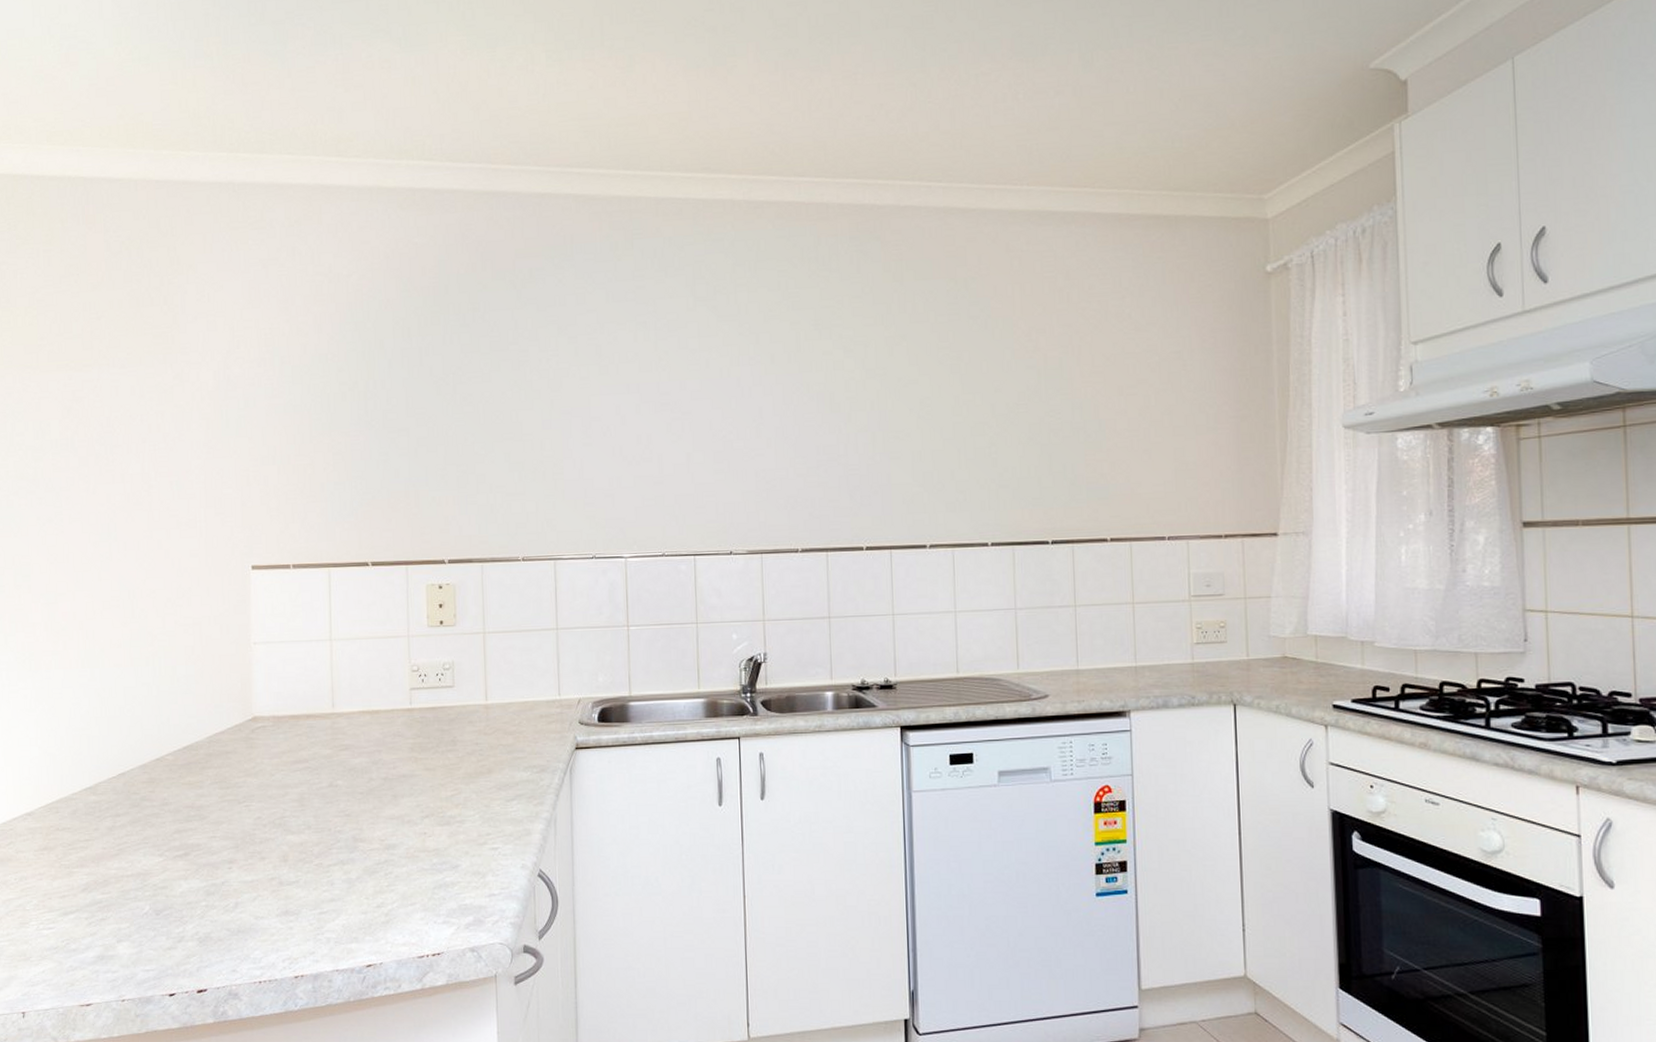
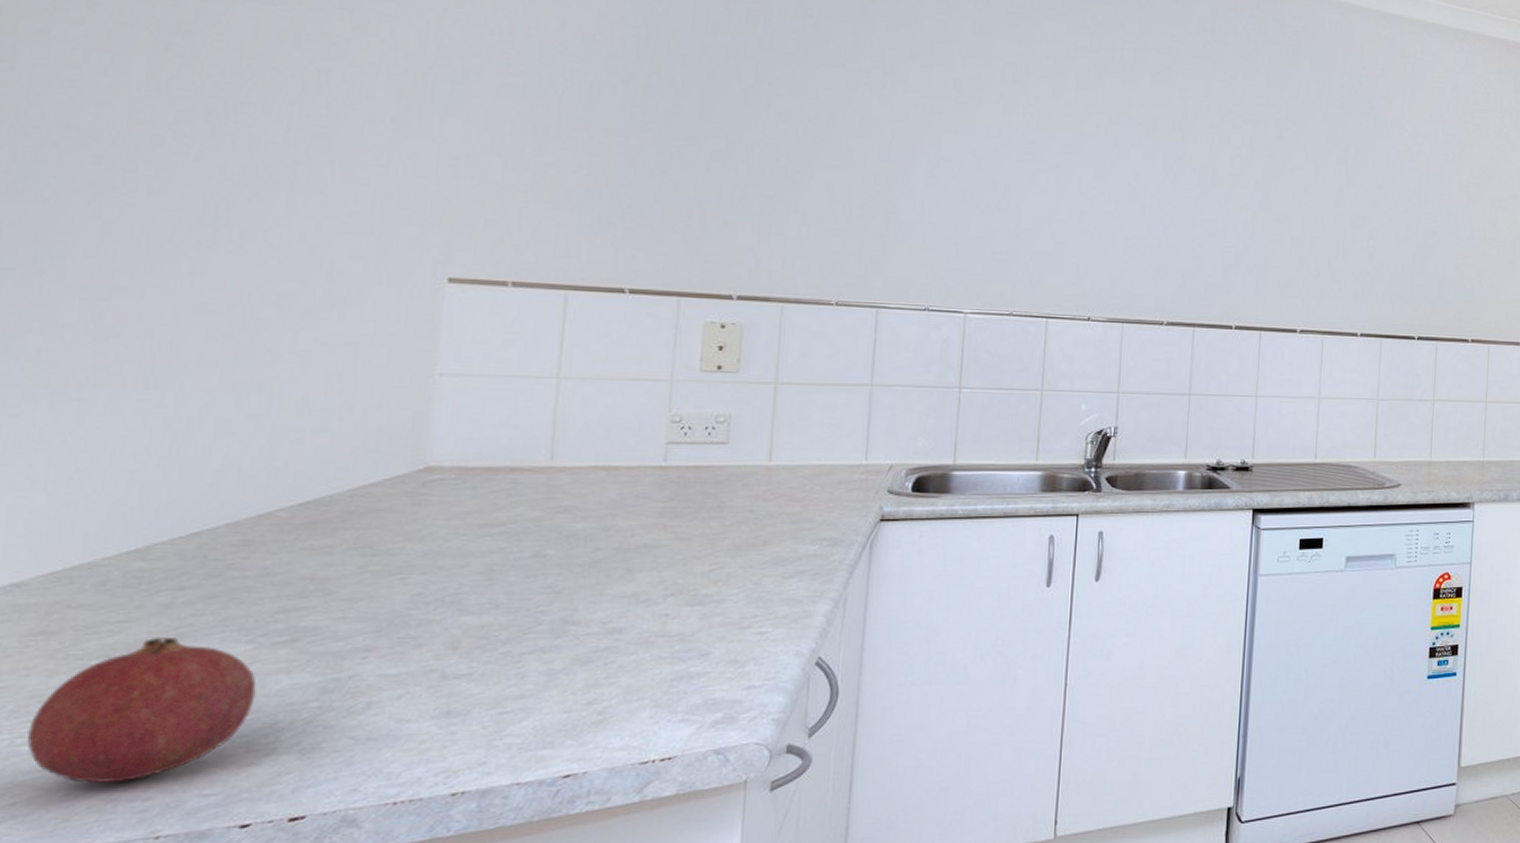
fruit: none [46,851,168,959] -> present [27,636,257,783]

